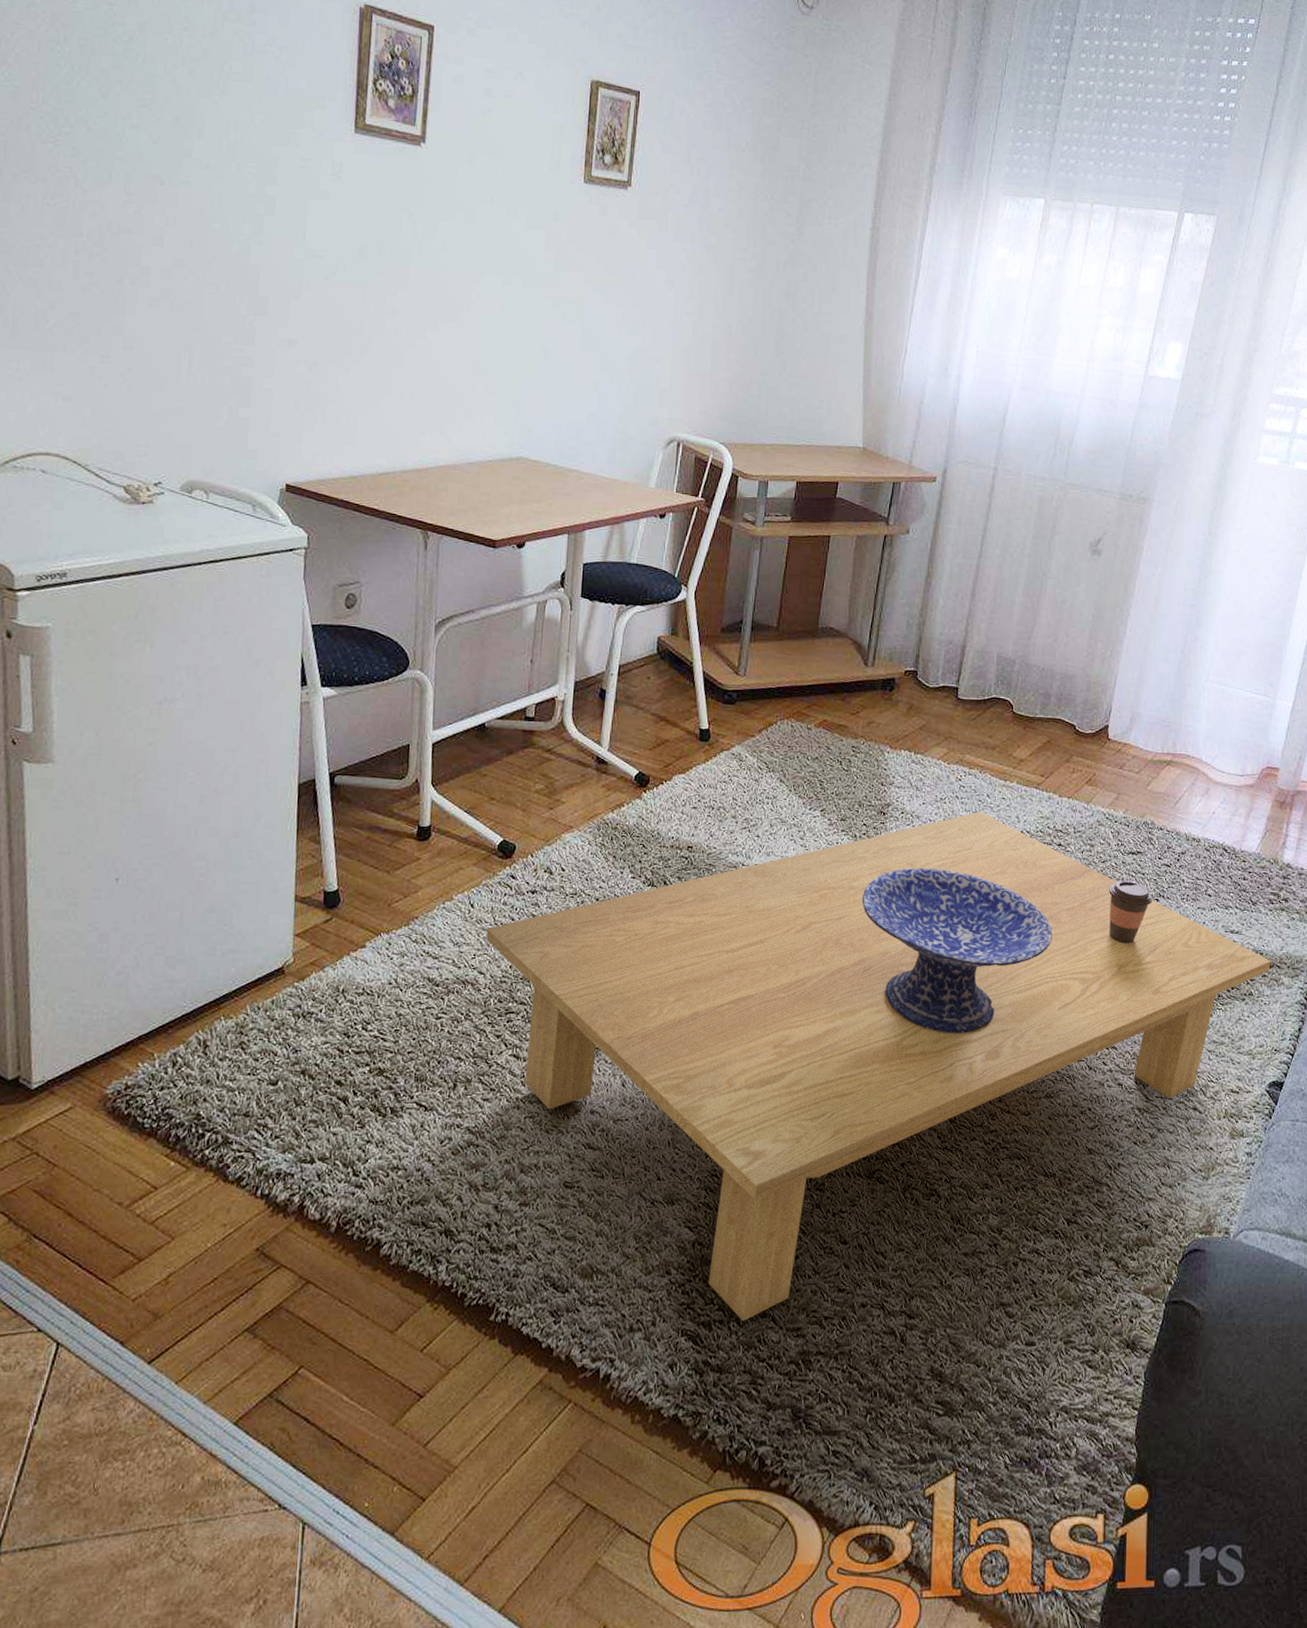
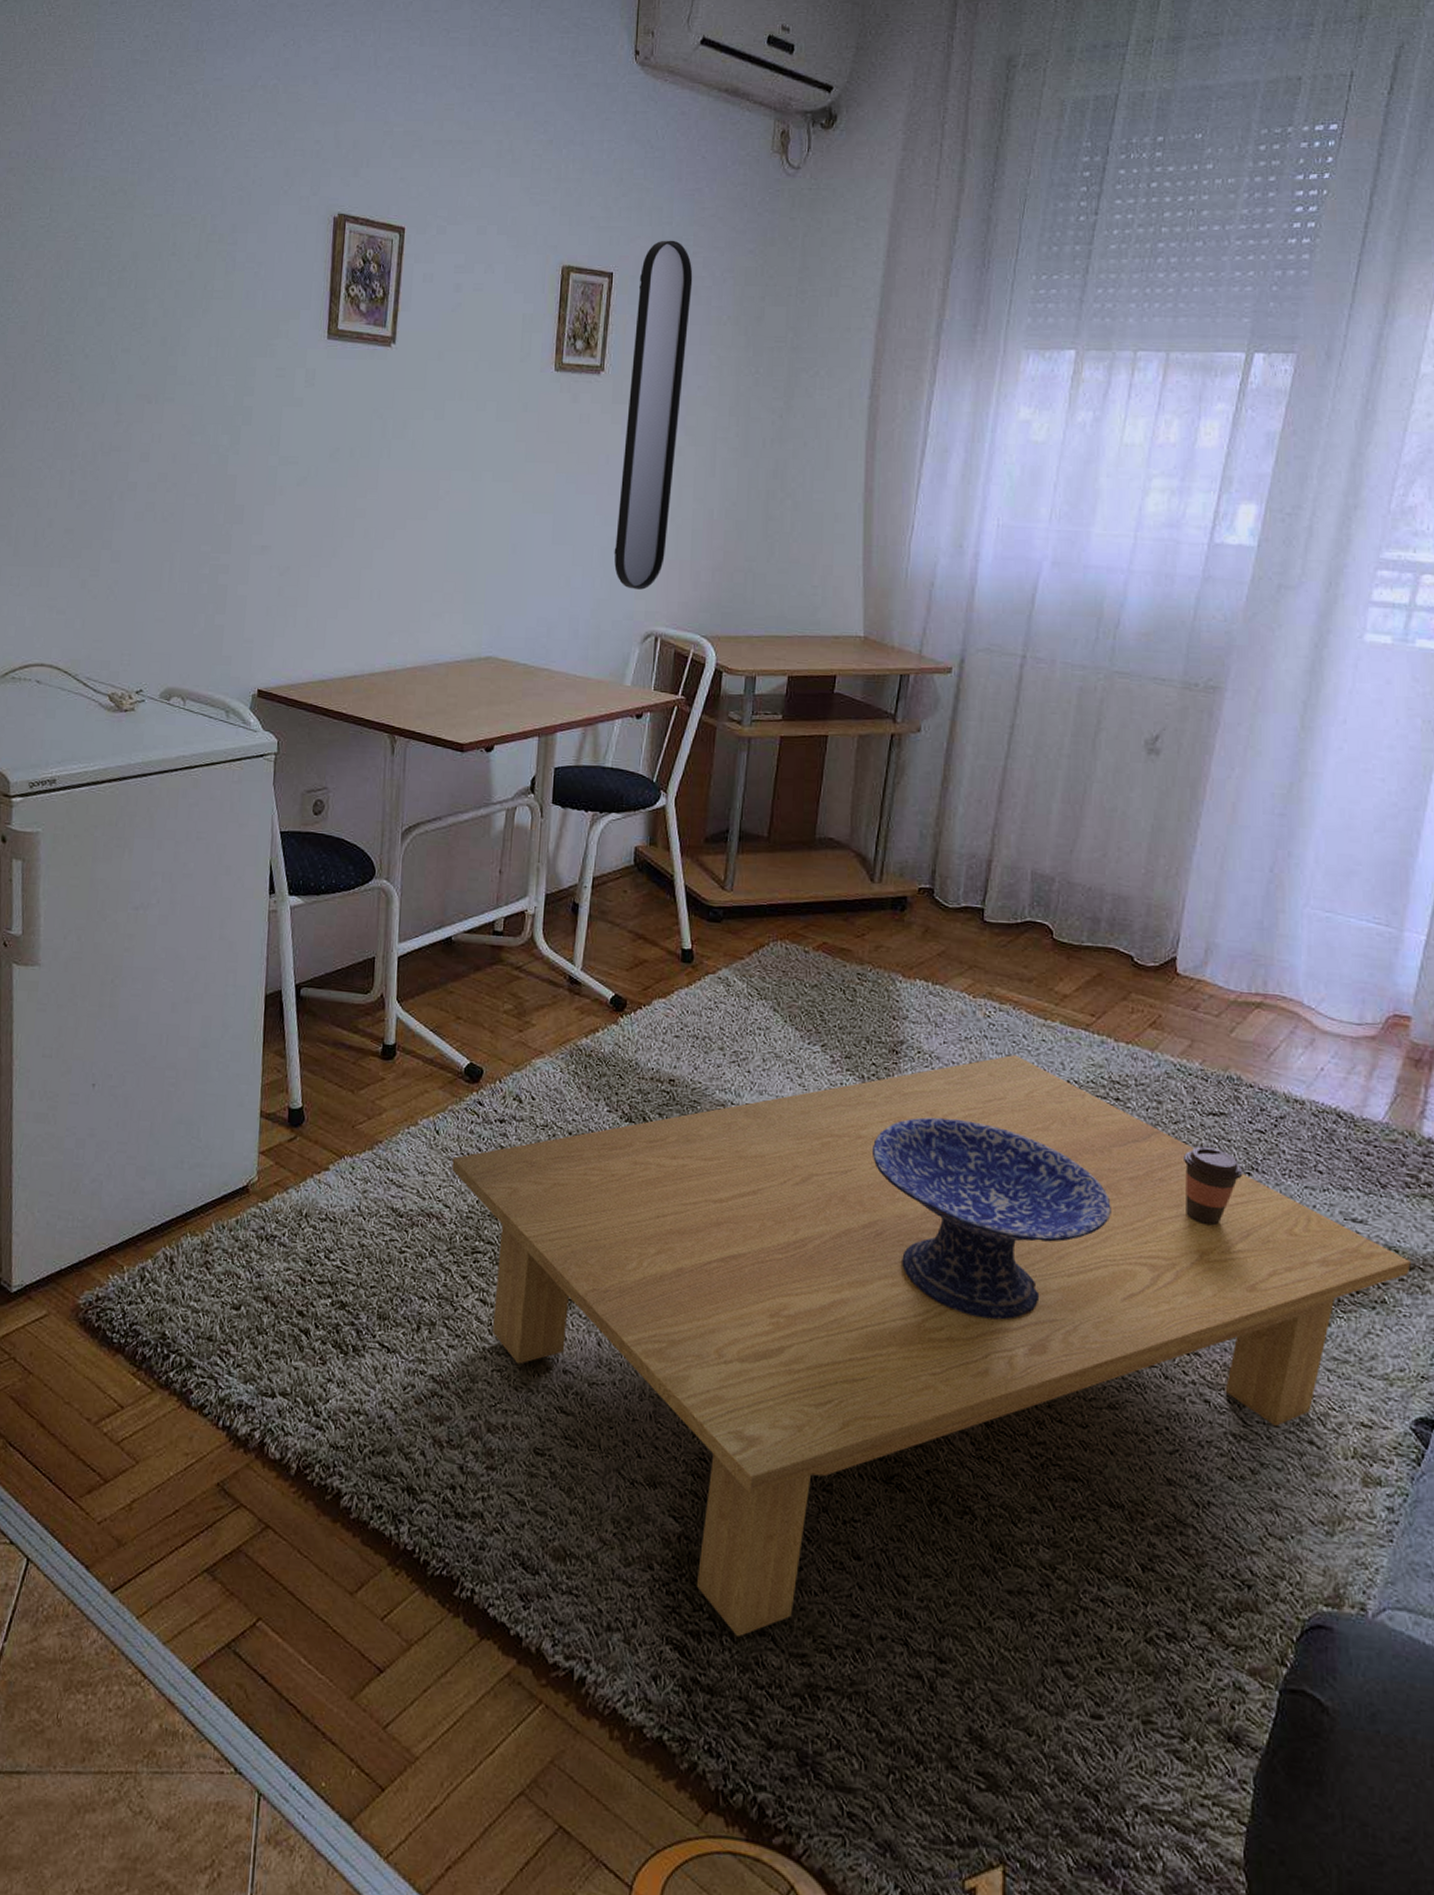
home mirror: none [639,64,715,398] -> present [614,240,693,590]

